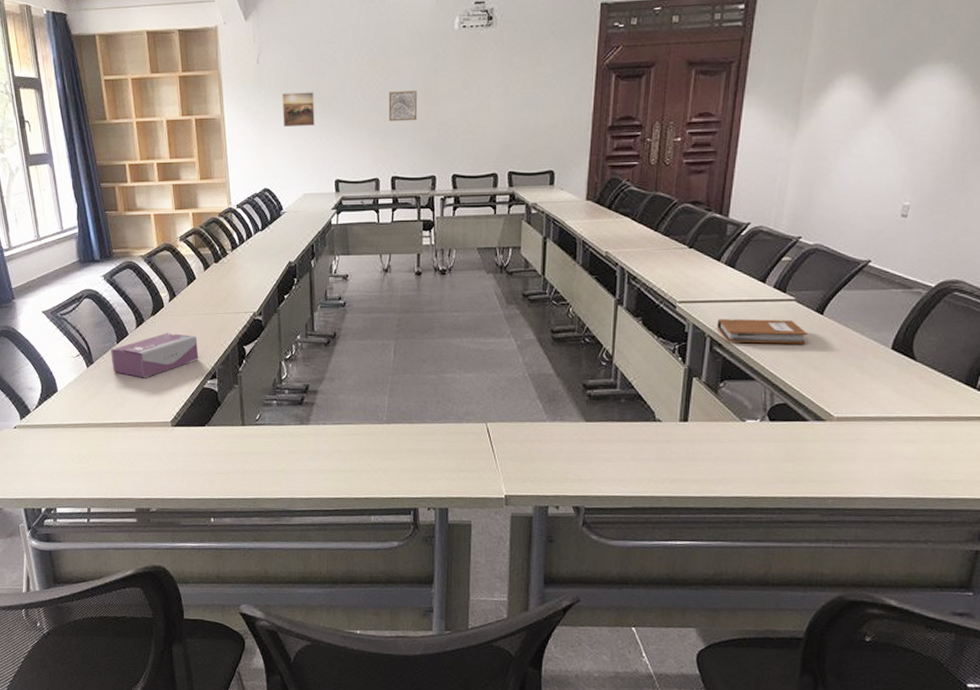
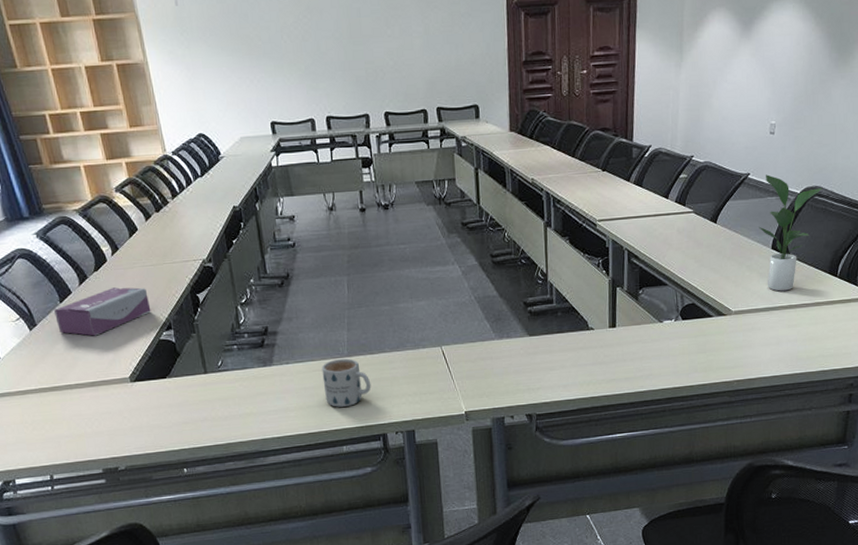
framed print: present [282,92,315,128] -> none [205,34,243,71]
mug: none [358,424,408,475] -> present [322,358,371,407]
wall art: present [388,91,418,122] -> none [314,31,345,62]
notebook: present [716,319,807,344] -> none [632,229,706,253]
potted plant: none [877,263,964,400] -> present [759,174,822,292]

